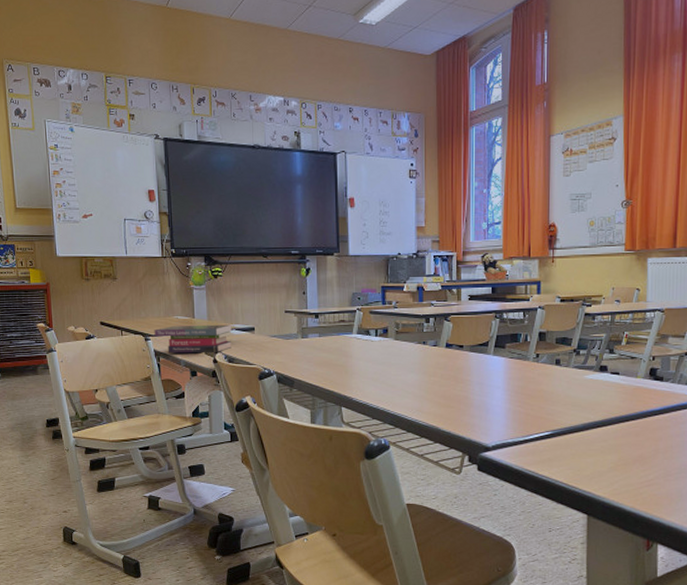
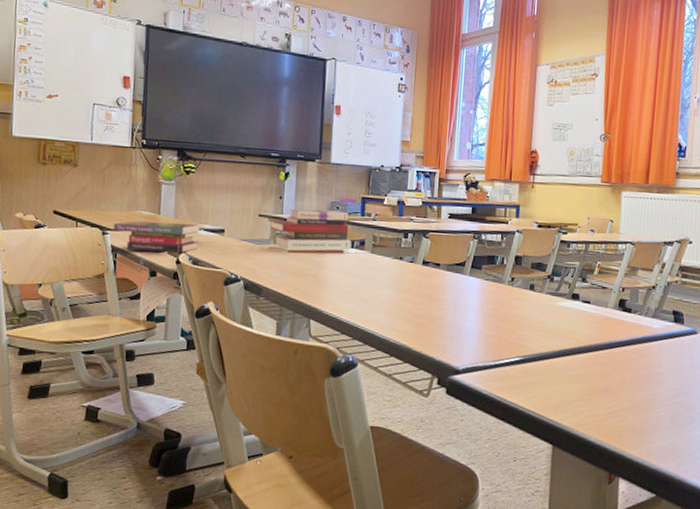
books: none [297,301,374,346] -> present [270,209,351,254]

